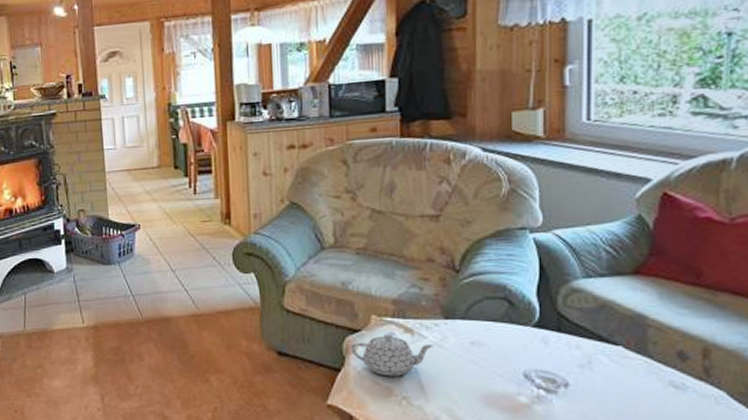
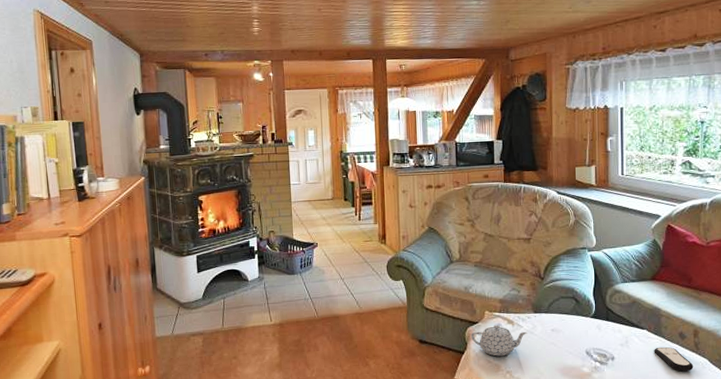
remote control: none [634,371,701,407] -> present [654,347,694,371]

